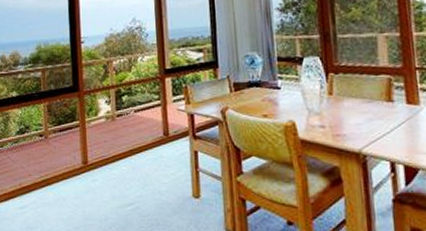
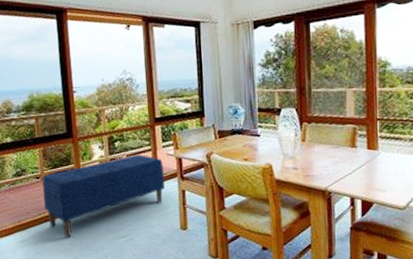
bench: none [46,109,175,204] -> present [42,154,165,237]

